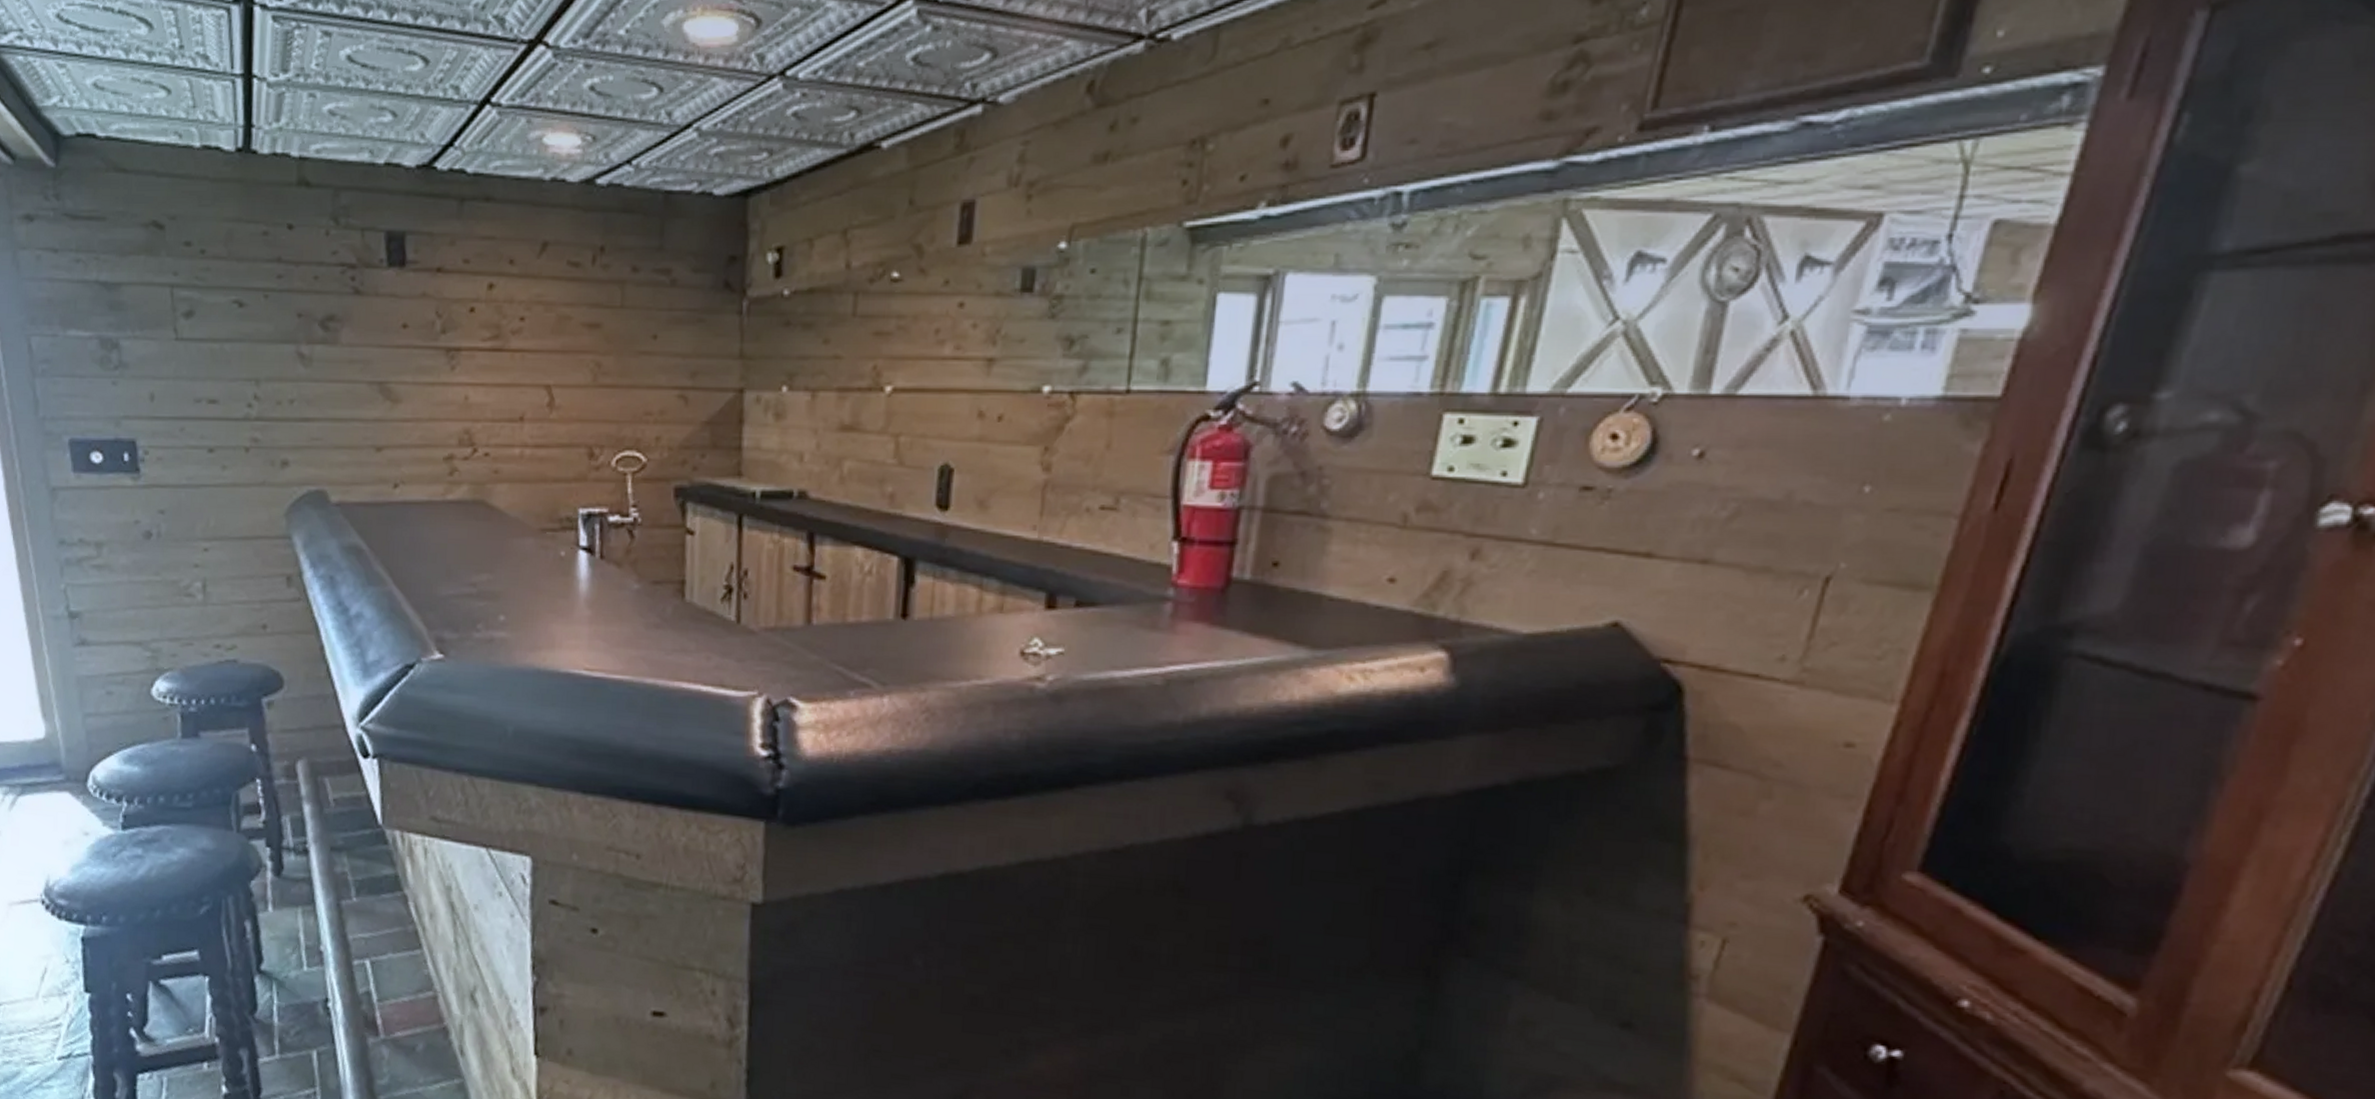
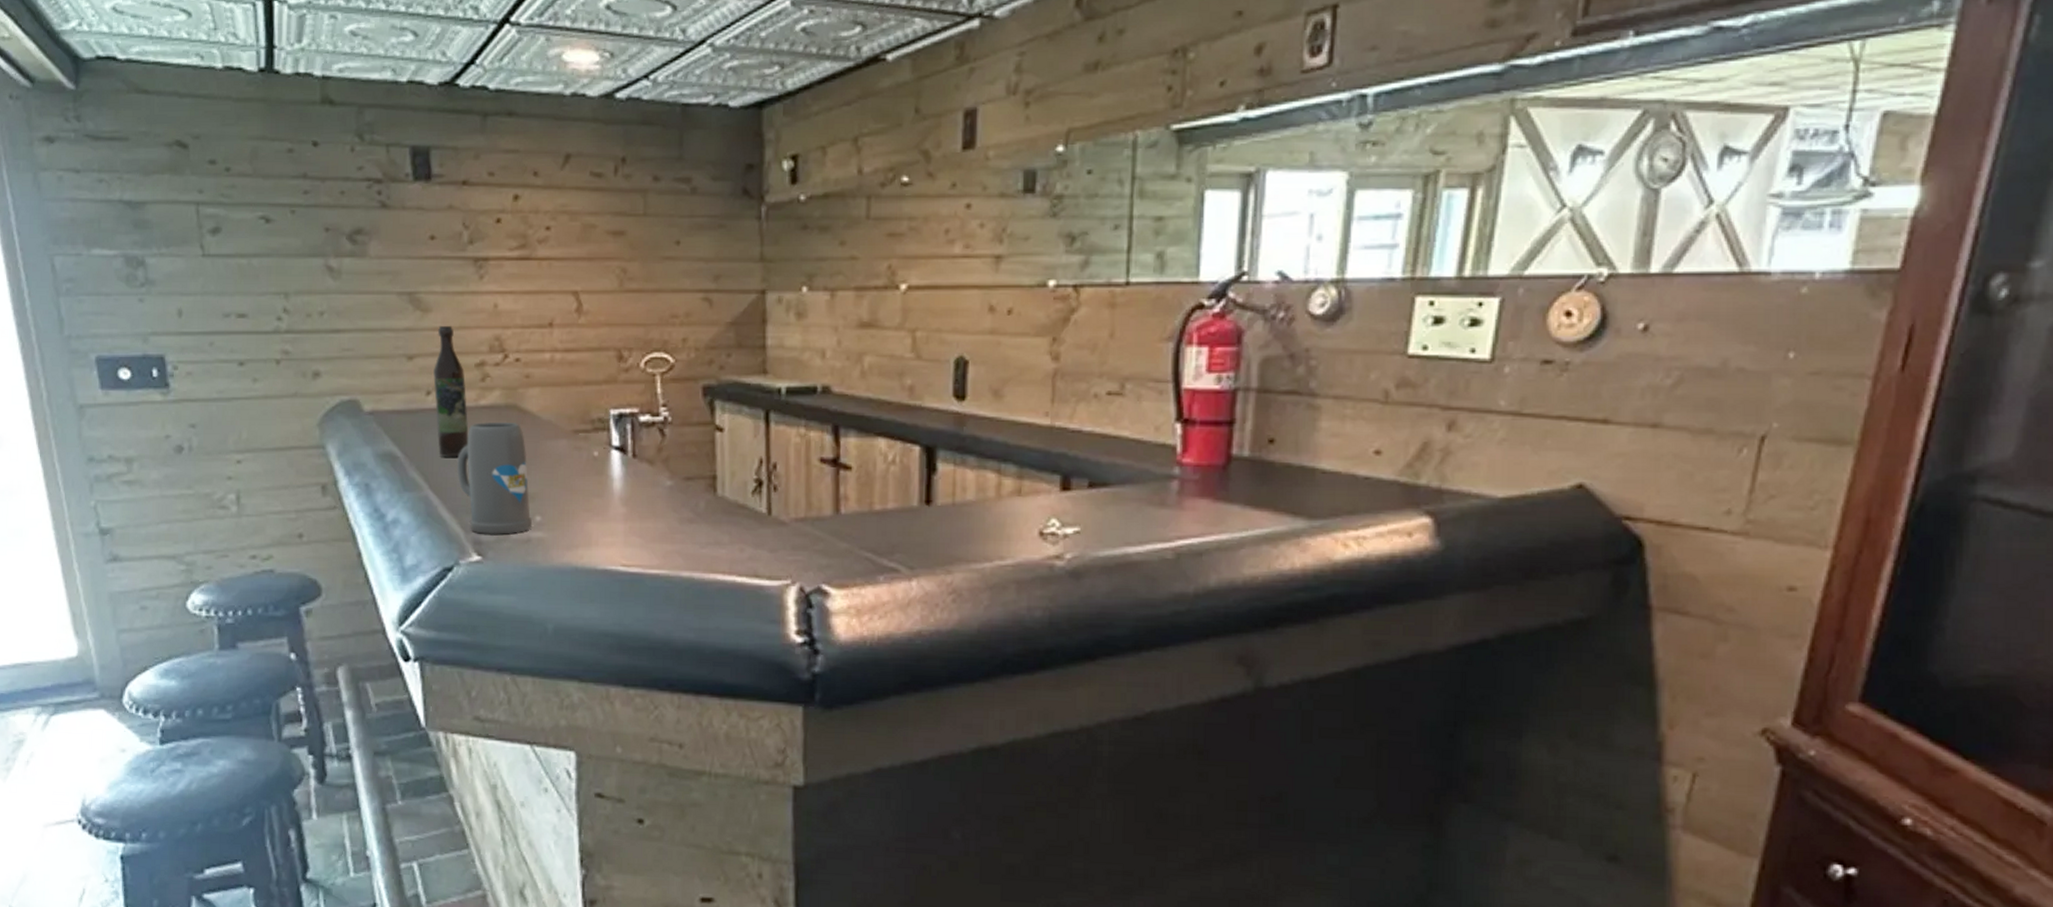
wine bottle: none [401,416,435,552] -> present [433,325,469,457]
beer mug: none [422,518,495,633] -> present [457,422,532,534]

